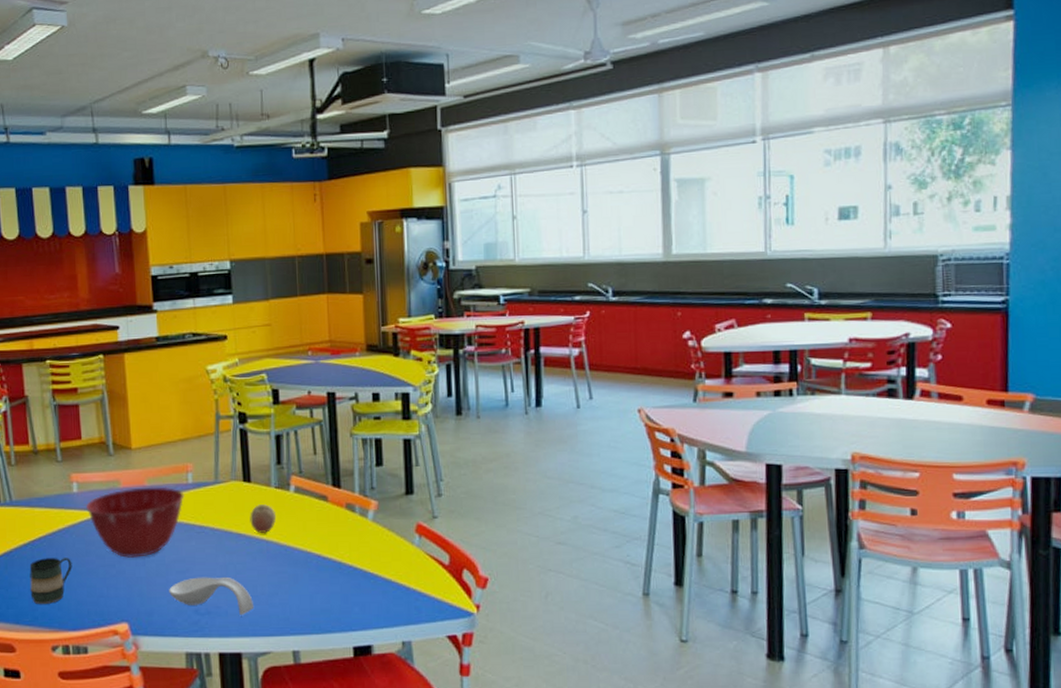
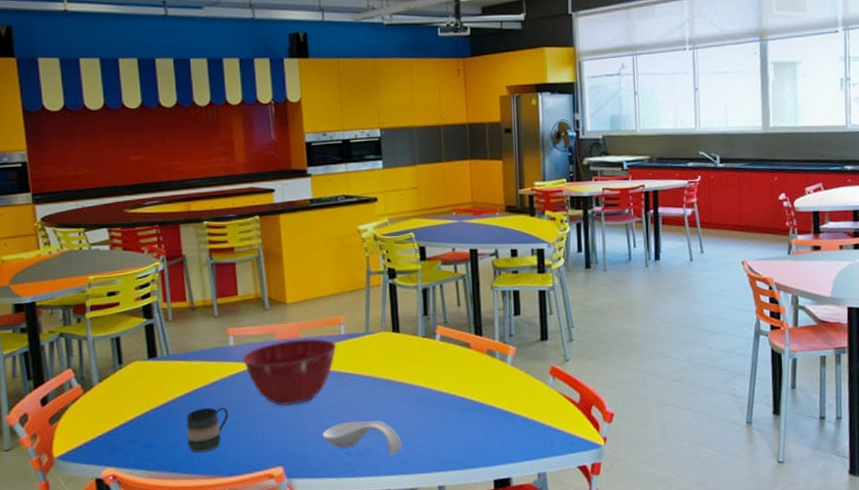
fruit: present [250,504,277,533] -> none [398,352,424,379]

